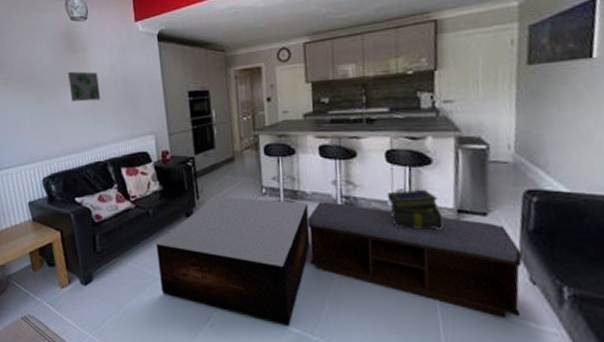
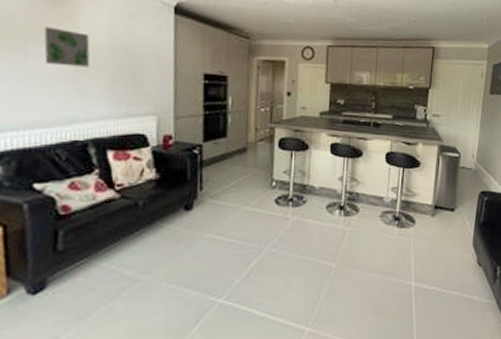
coffee table: present [156,196,311,327] -> none [142,188,315,321]
bench: present [307,202,523,318] -> none [311,197,475,295]
stack of books: present [387,189,443,229] -> none [383,187,423,223]

